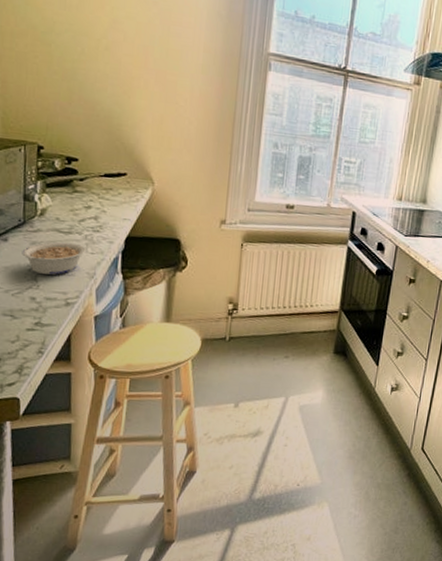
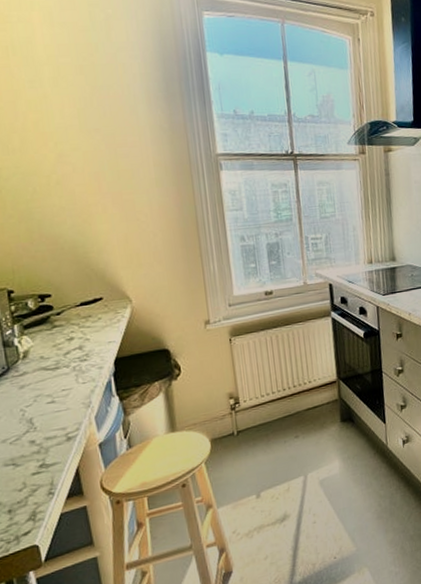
legume: present [22,241,86,276] -> none [11,376,77,416]

